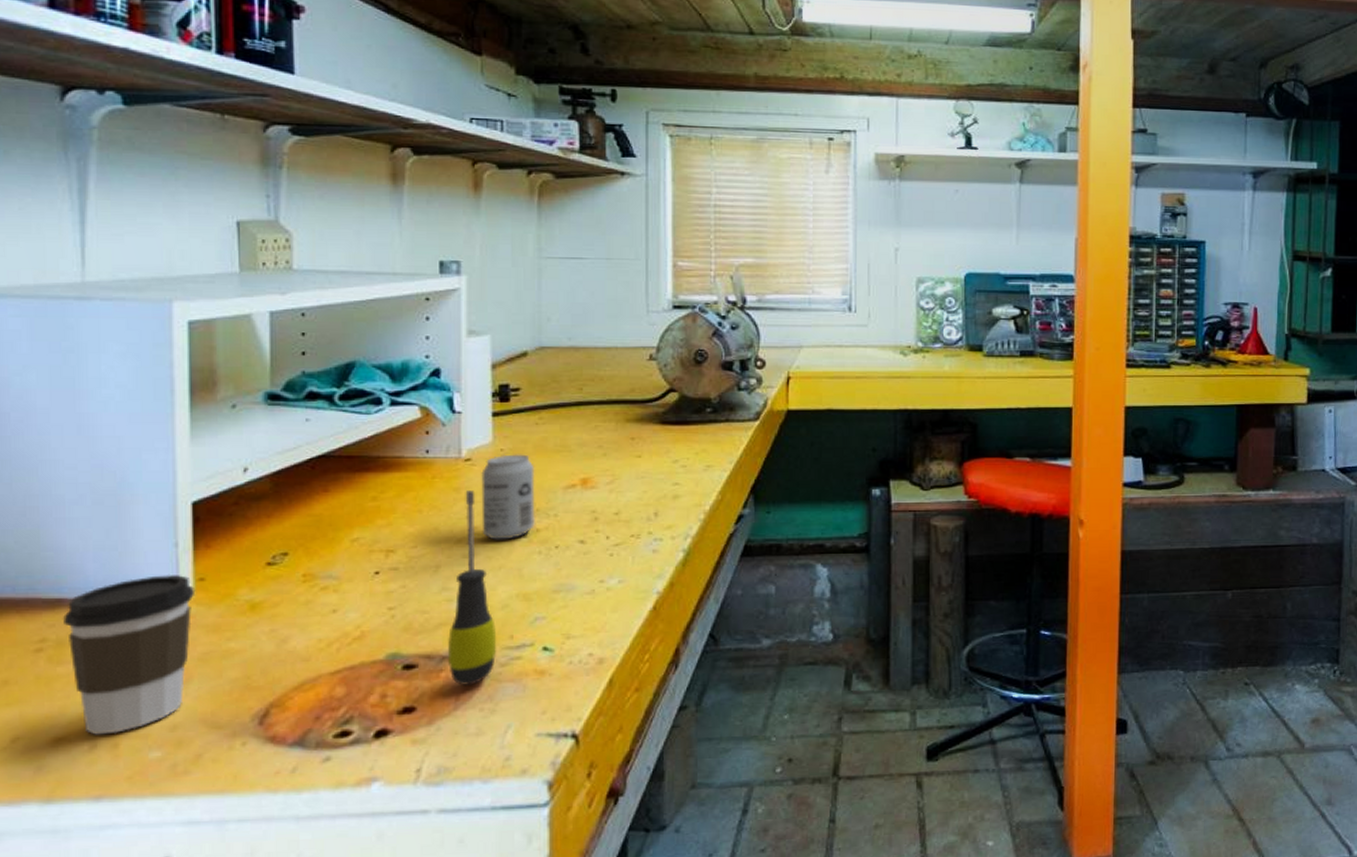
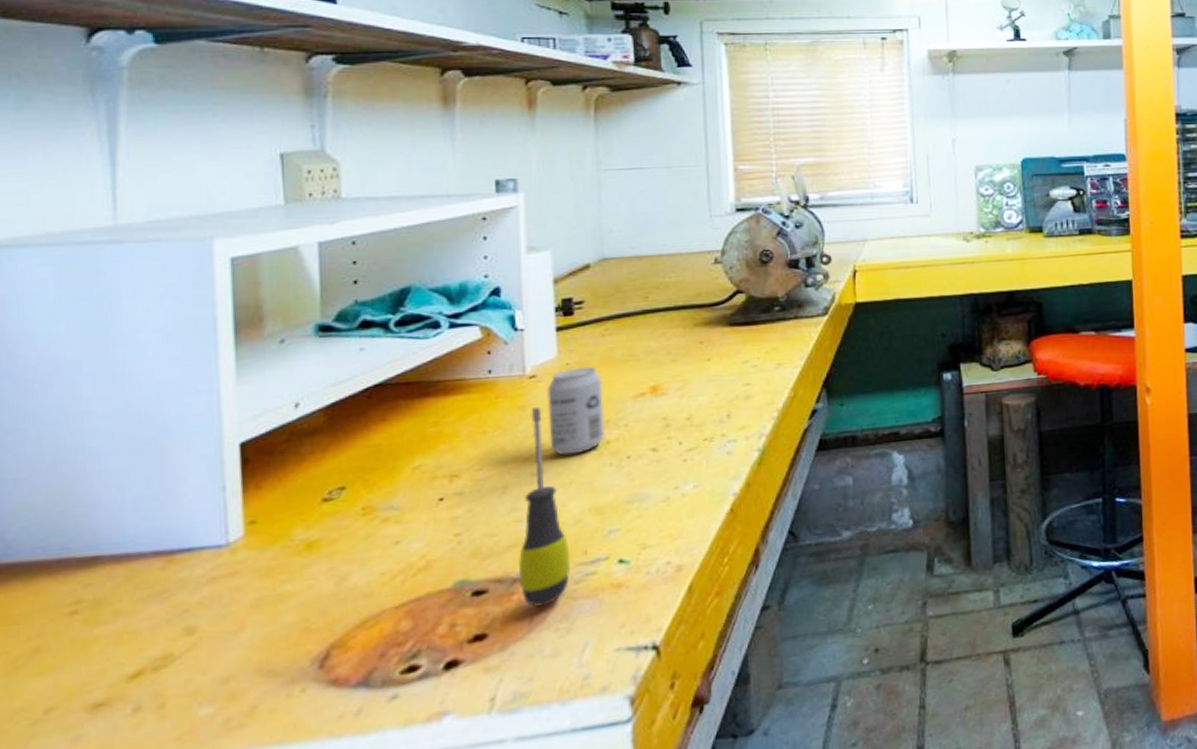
coffee cup: present [63,575,196,735] -> none [101,519,246,697]

